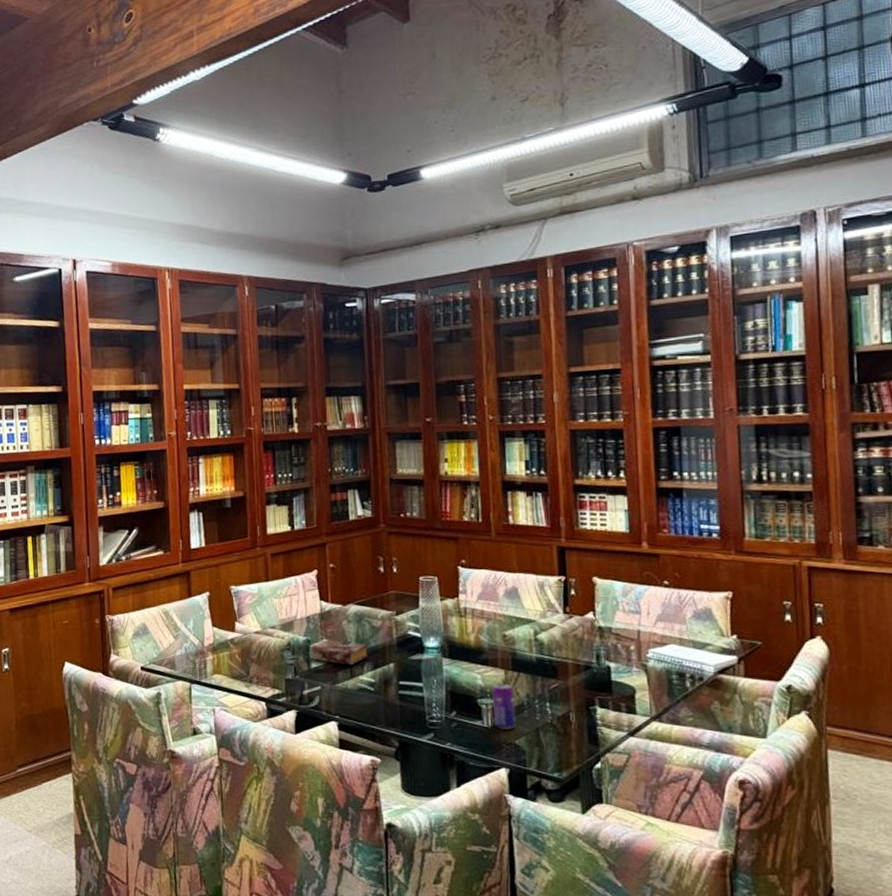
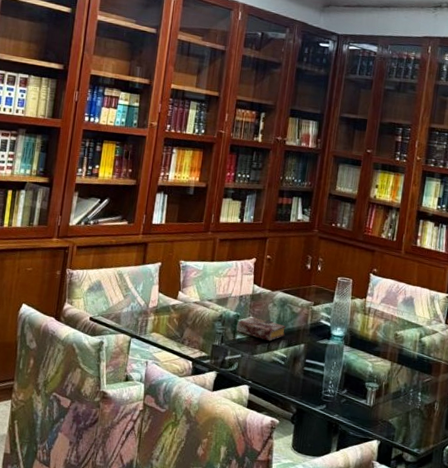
beverage can: present [491,683,516,729] -> none [375,372,396,410]

